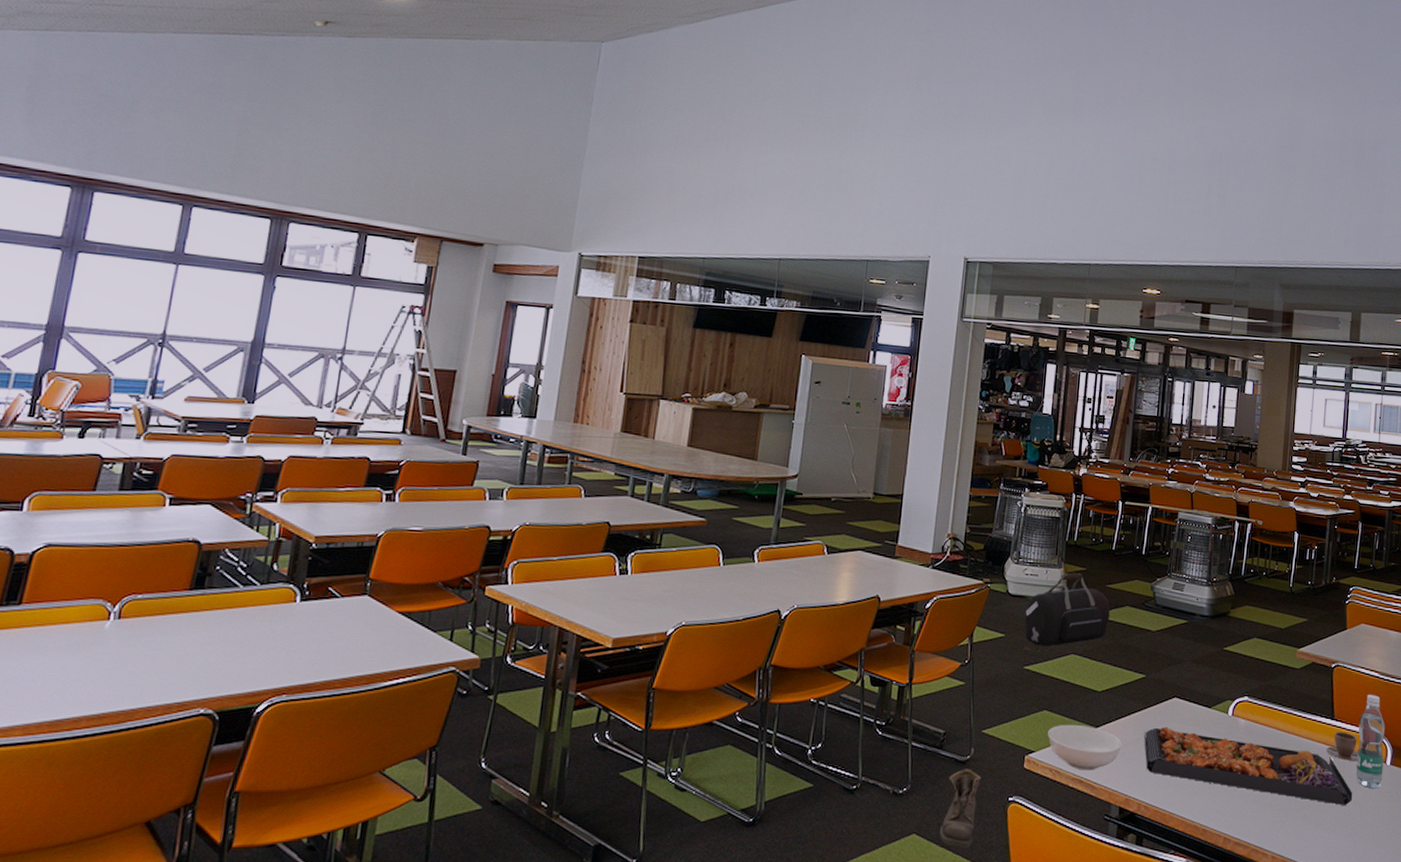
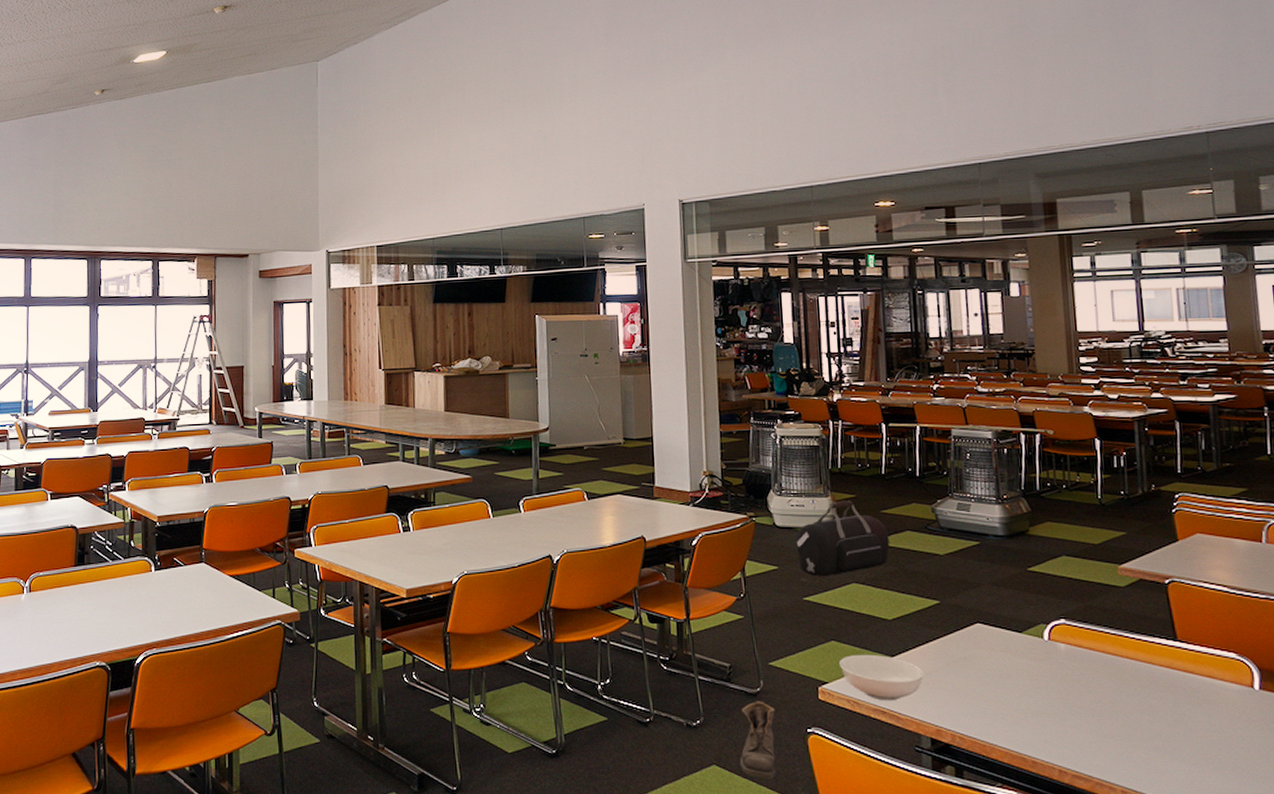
food tray: present [1143,726,1352,805] -> none [946,653,1214,735]
teacup: present [1326,732,1358,762] -> none [1172,654,1215,687]
bottle: present [1356,695,1386,789] -> none [1210,612,1252,717]

